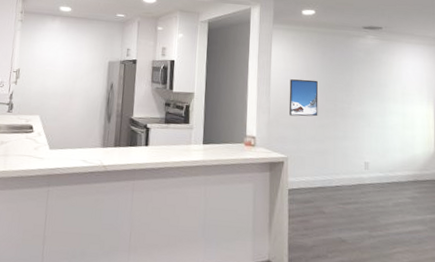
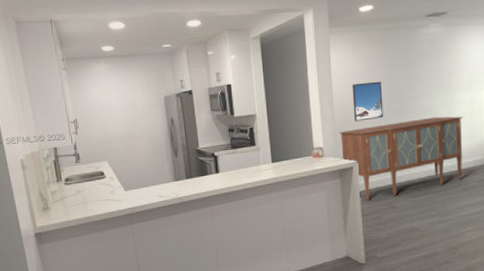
sideboard: none [273,123,396,202] -> present [339,116,463,202]

